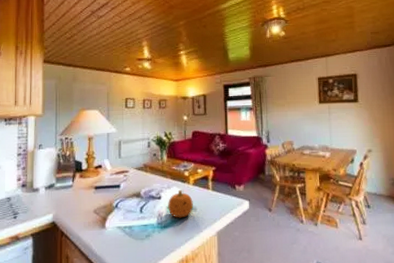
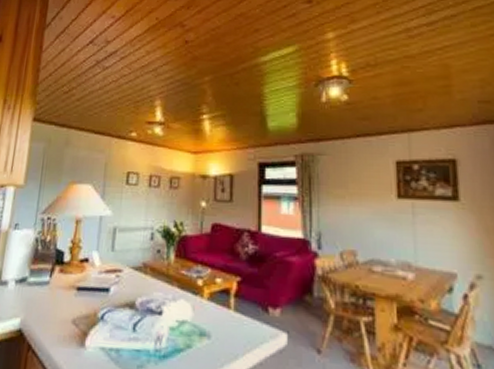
fruit: present [168,190,193,218] -> none [171,305,207,347]

